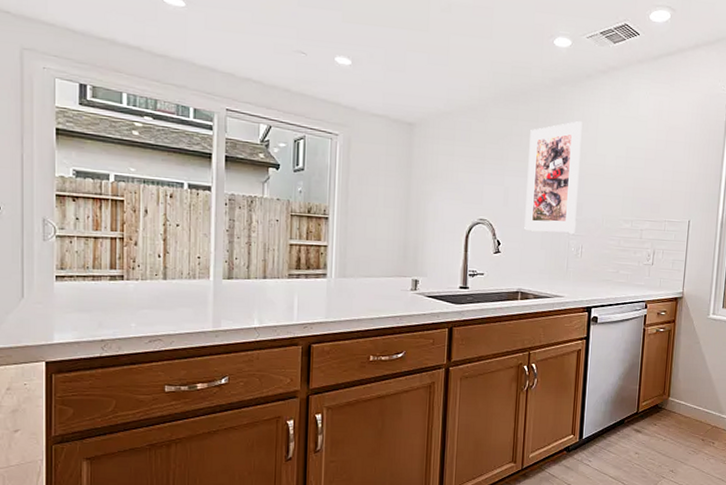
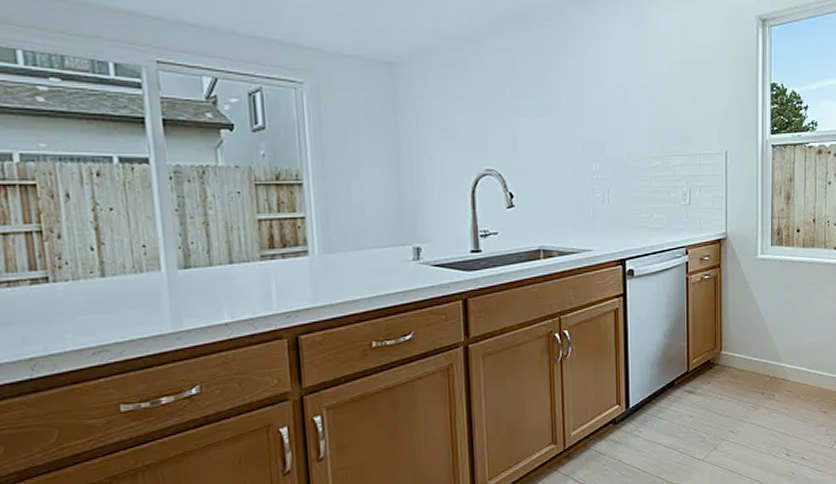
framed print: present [524,121,583,233] -> none [535,47,599,179]

